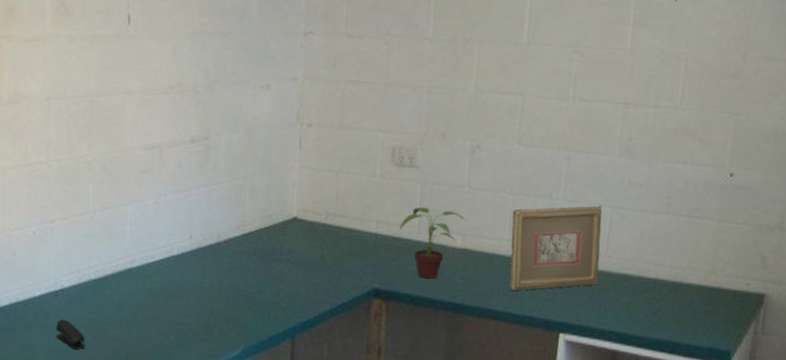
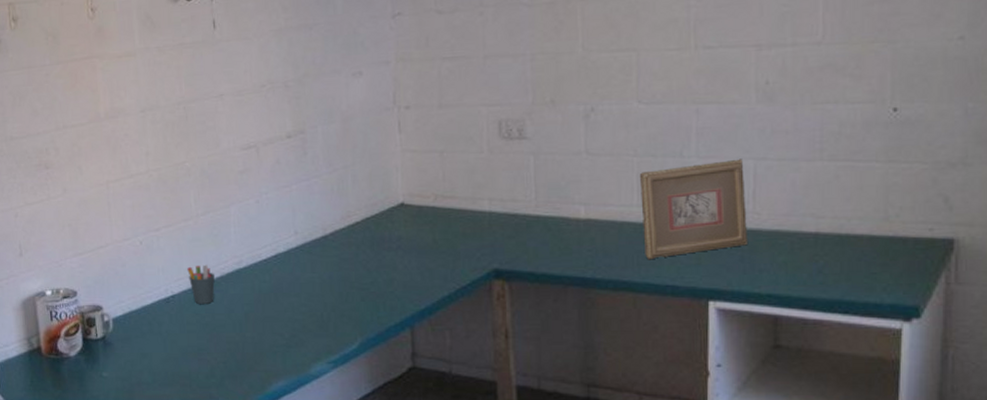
stapler: present [55,319,86,349] -> none [170,325,201,354]
pen holder: none [79,261,106,301] -> present [187,264,215,305]
potted plant: present [399,206,465,279] -> none [514,179,586,254]

